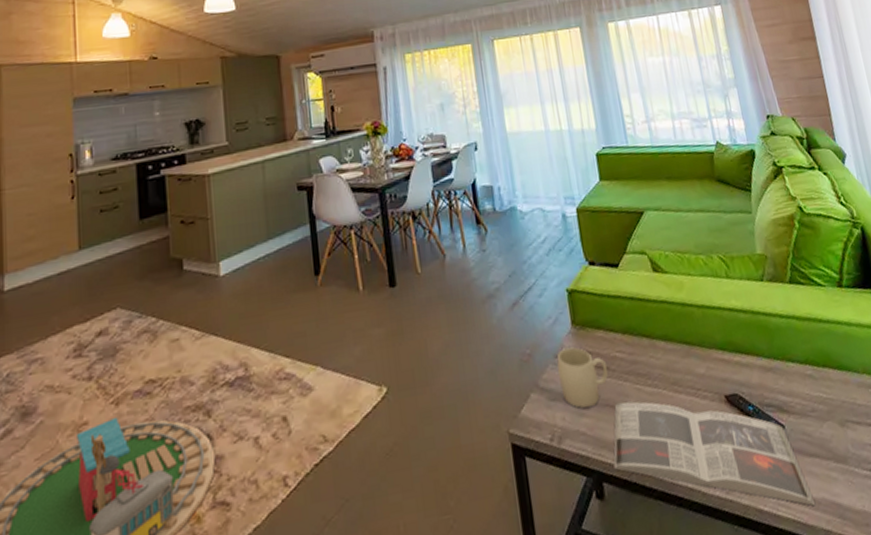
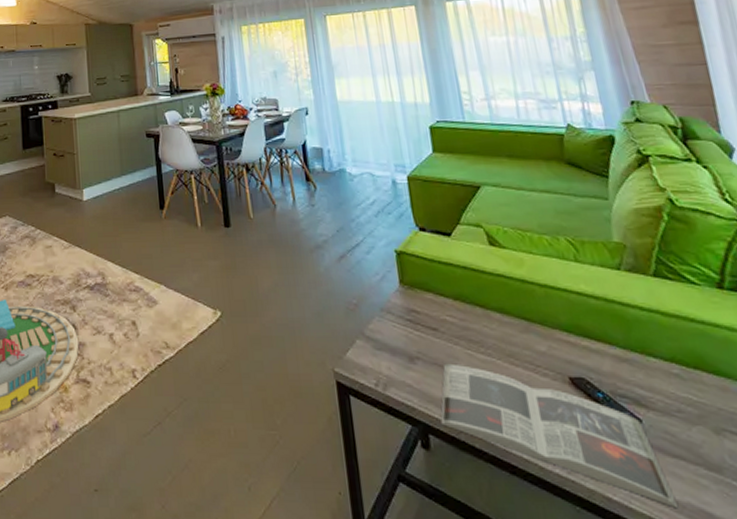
mug: present [557,347,609,408] -> none [383,304,438,363]

